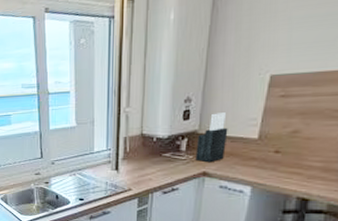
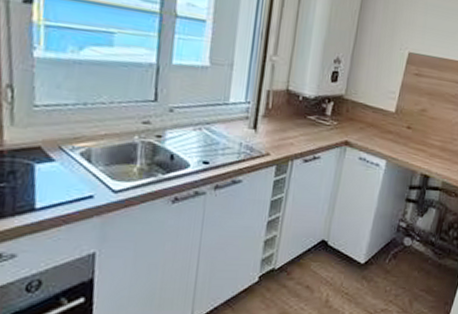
knife block: present [195,112,228,163] -> none [339,79,371,132]

